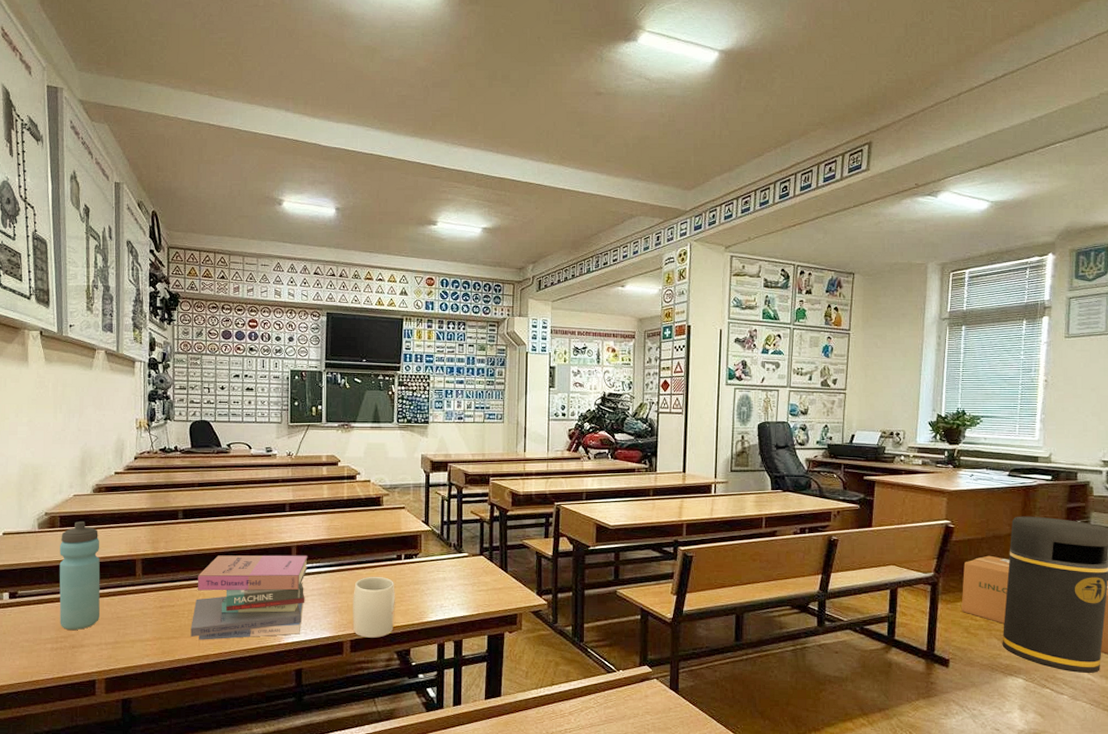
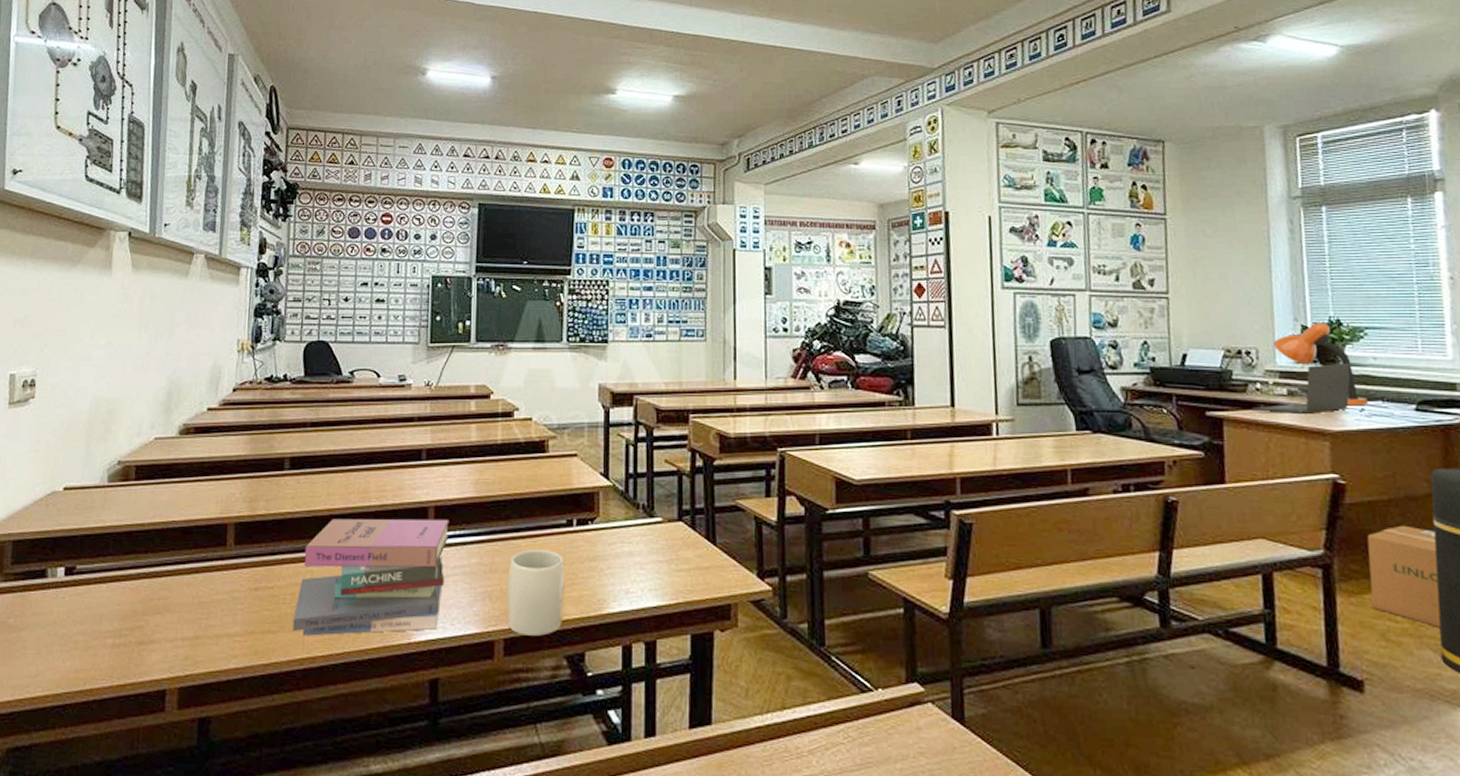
water bottle: present [59,522,101,631] -> none [125,473,183,621]
laptop: none [896,441,968,478] -> present [1251,362,1351,414]
desk lamp: none [916,412,977,473] -> present [1273,322,1369,406]

